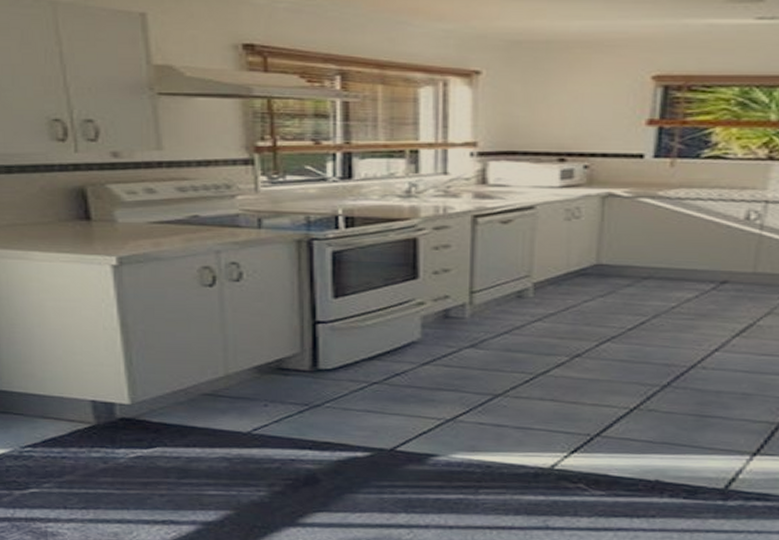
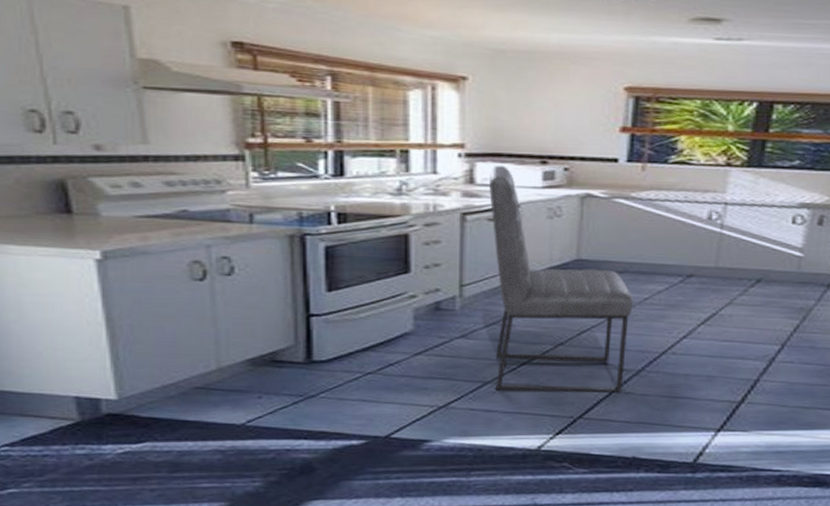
chair: none [502,164,659,410] -> present [489,165,633,393]

